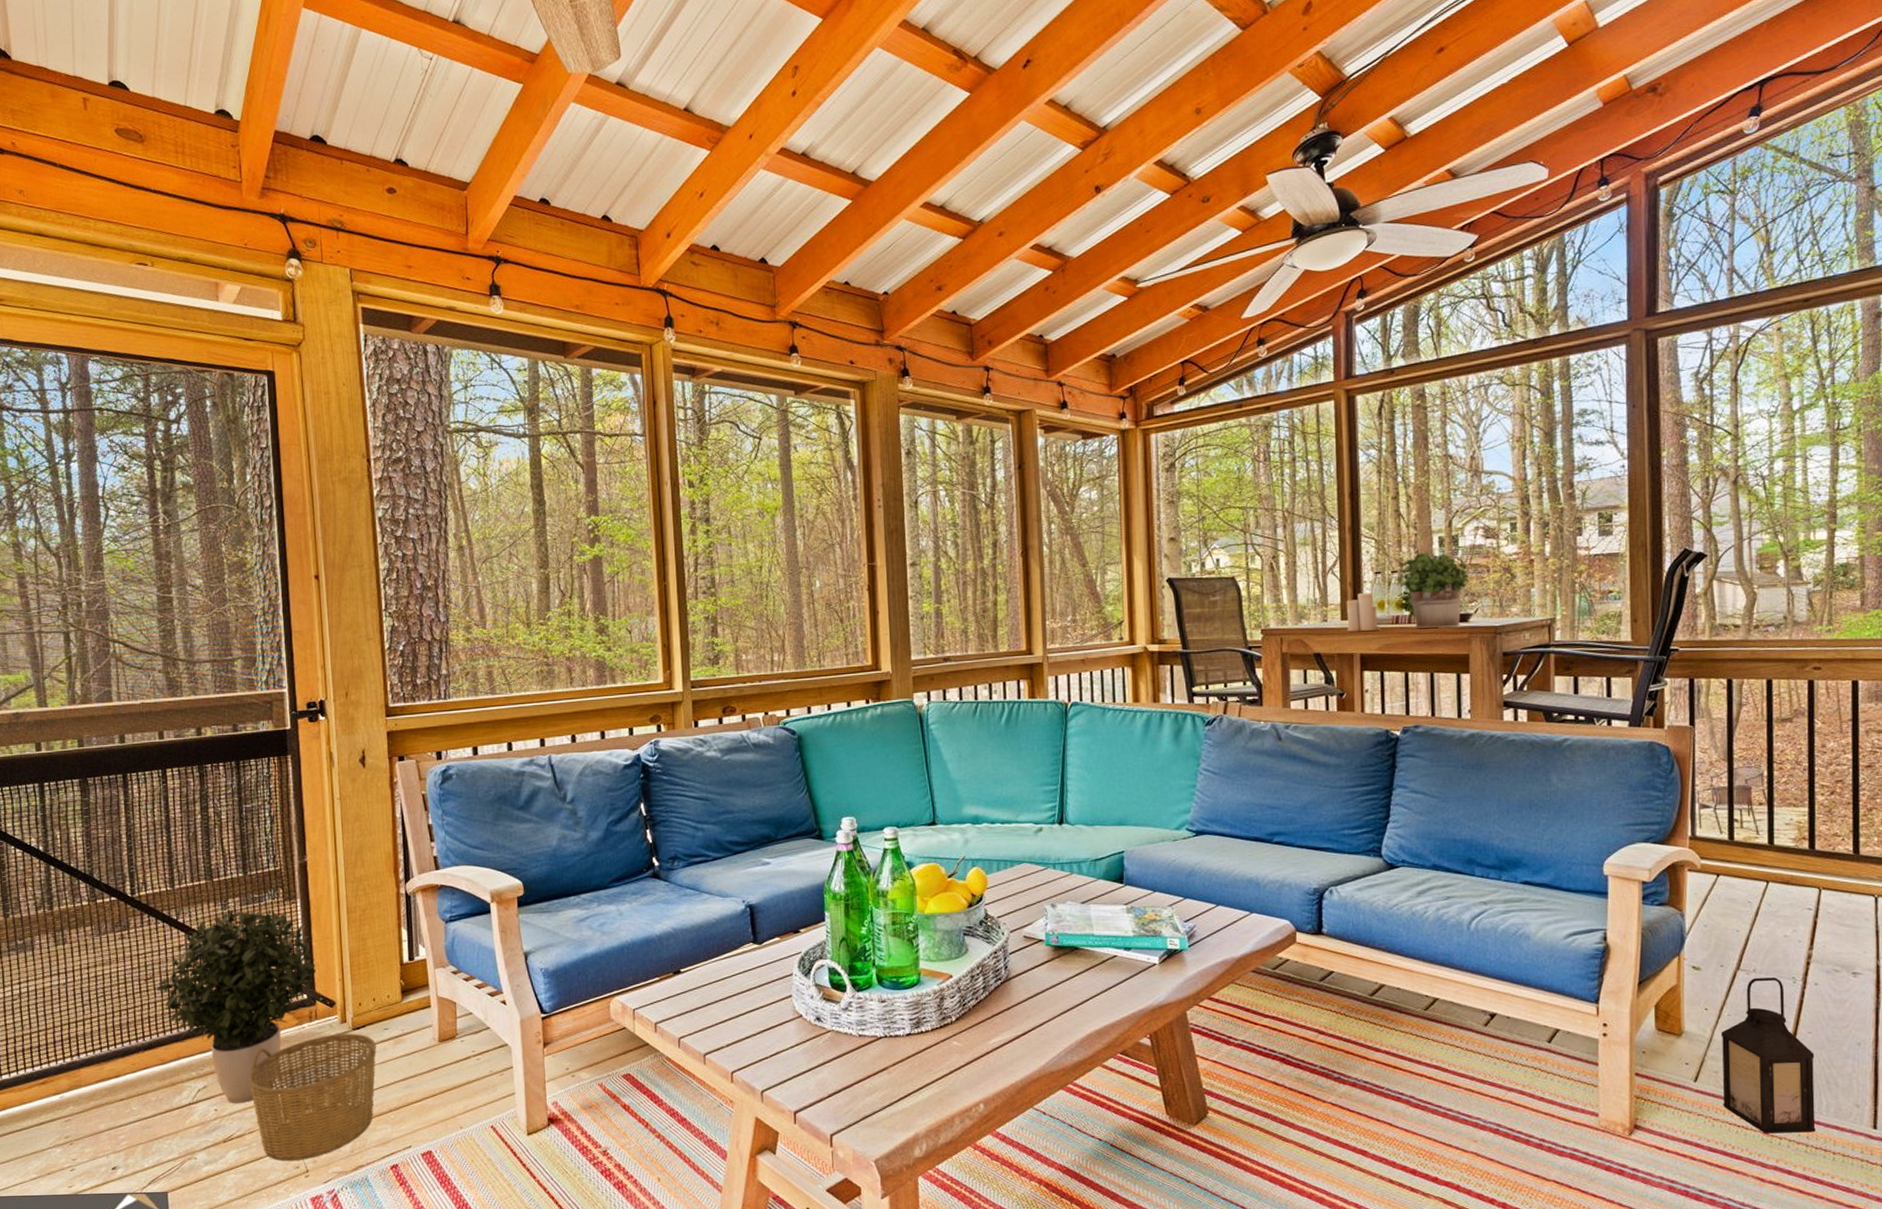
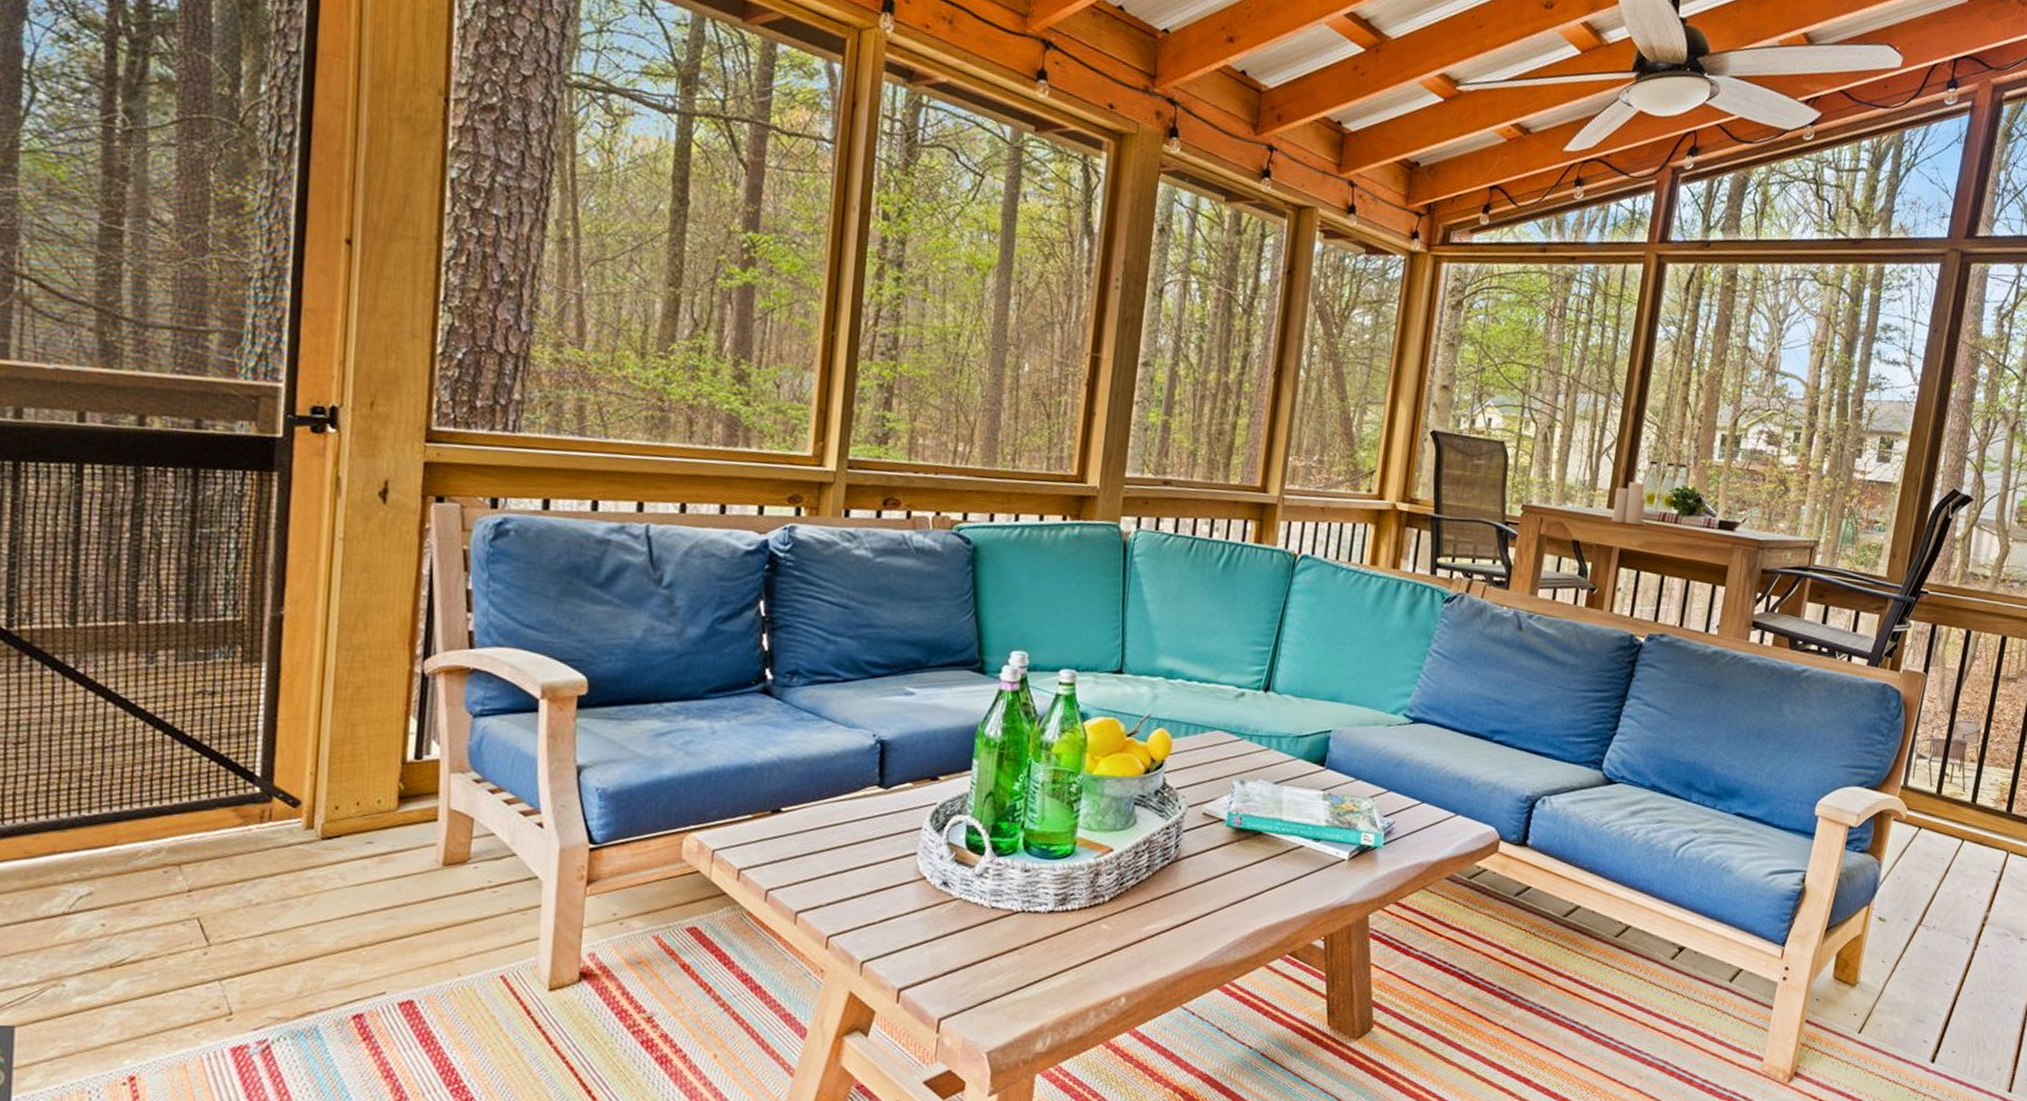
potted plant: present [156,908,317,1103] -> none [31,665,280,919]
basket: present [248,1033,377,1161] -> none [157,842,353,999]
potted plant: present [1395,551,1470,629] -> none [1670,447,1744,536]
lantern: present [1720,976,1816,1134] -> none [1880,934,1971,1092]

